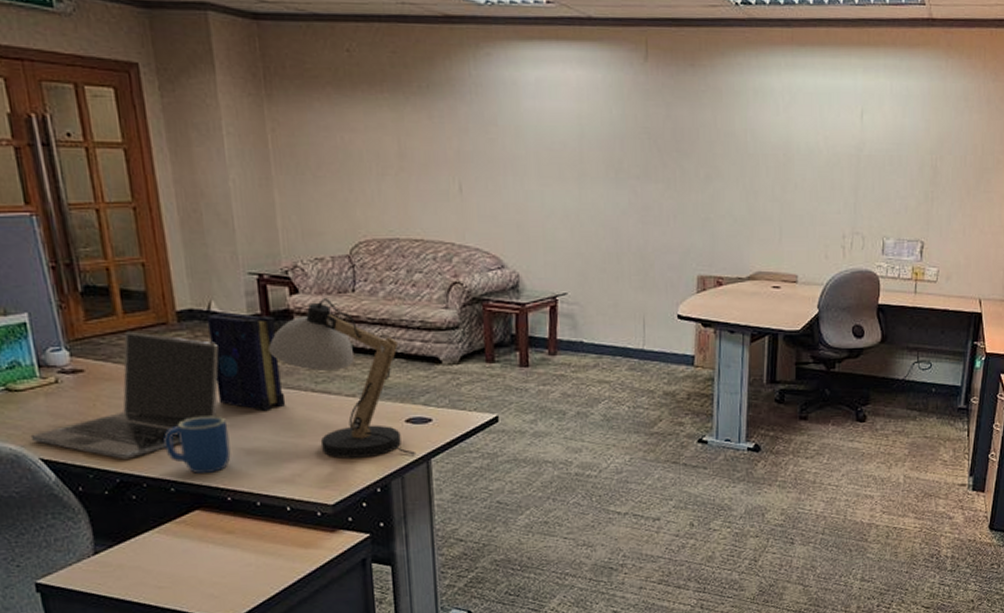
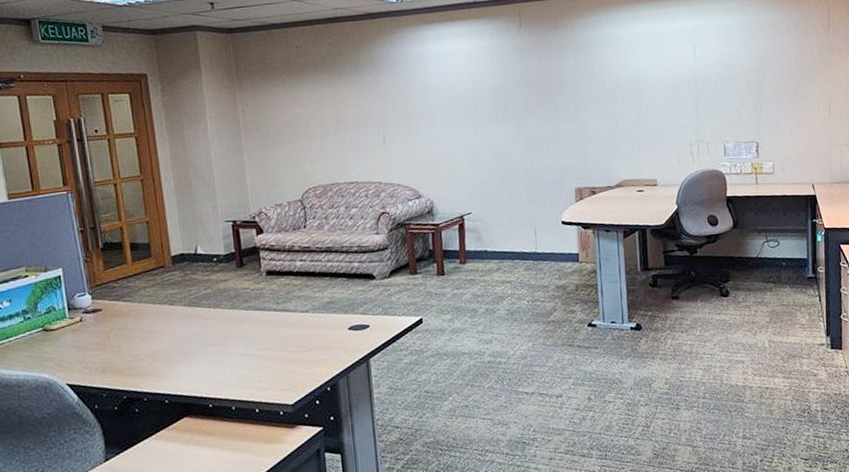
laptop: present [30,330,219,459] -> none [60,274,203,380]
mug: present [164,415,231,473] -> none [161,337,212,387]
book: present [206,313,286,412] -> none [194,253,255,331]
desk lamp: present [269,299,417,459] -> none [241,235,358,365]

